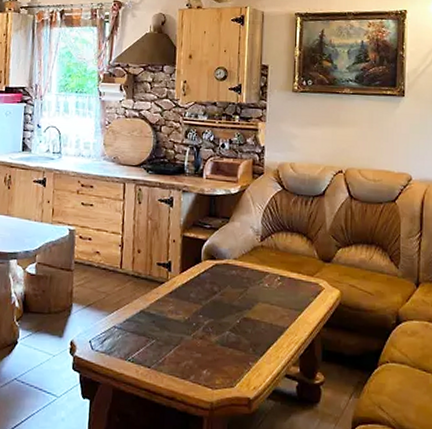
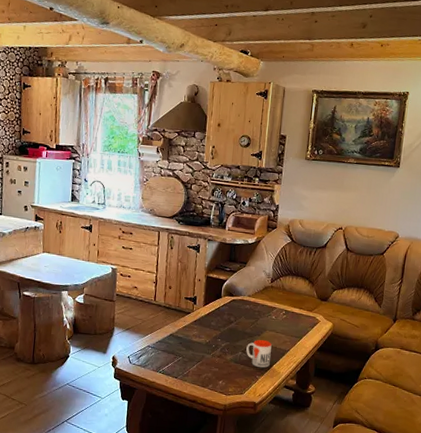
mug: none [235,315,266,352] -> present [246,340,272,368]

